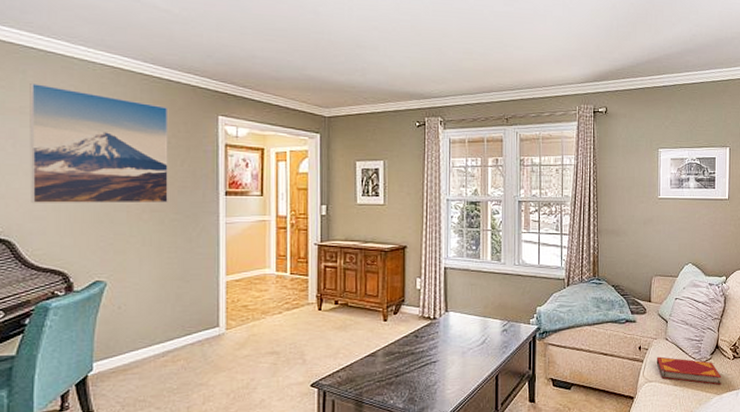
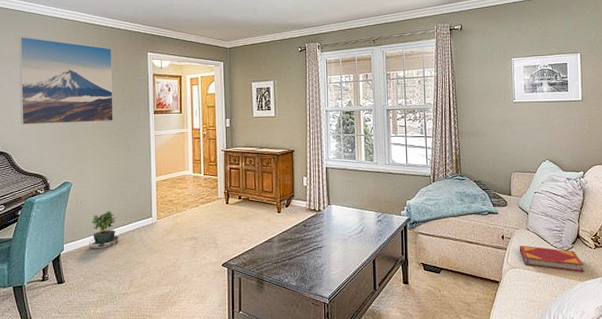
potted plant: none [129,318,174,373] -> present [88,210,120,253]

